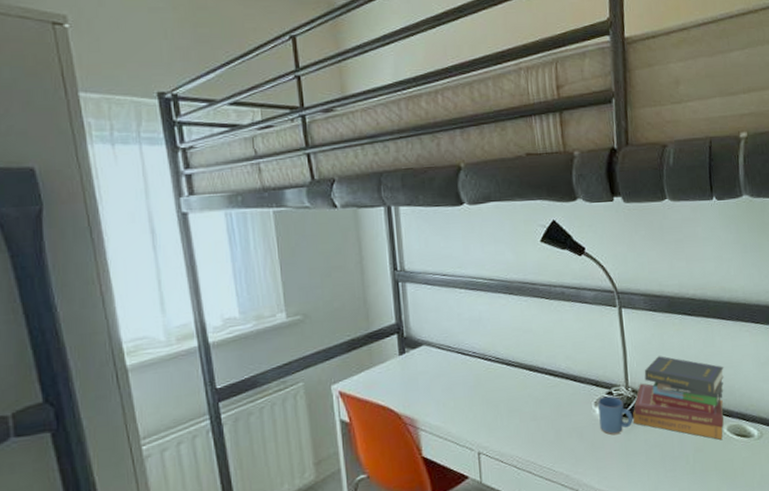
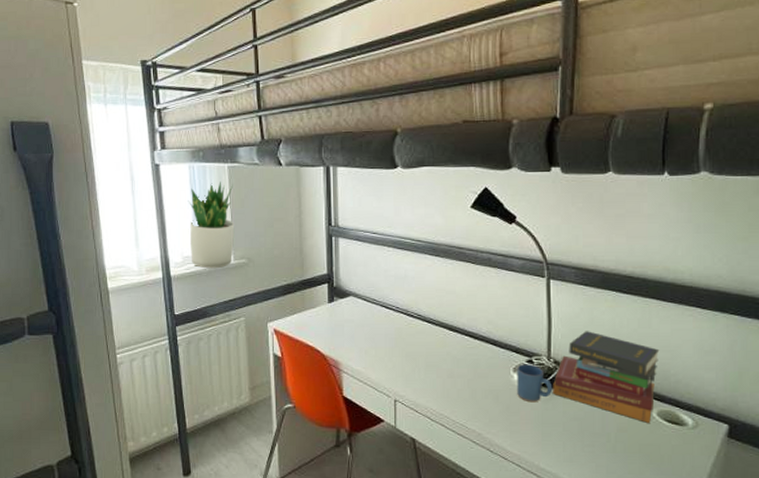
planter: none [226,229,286,331] -> present [188,182,235,269]

